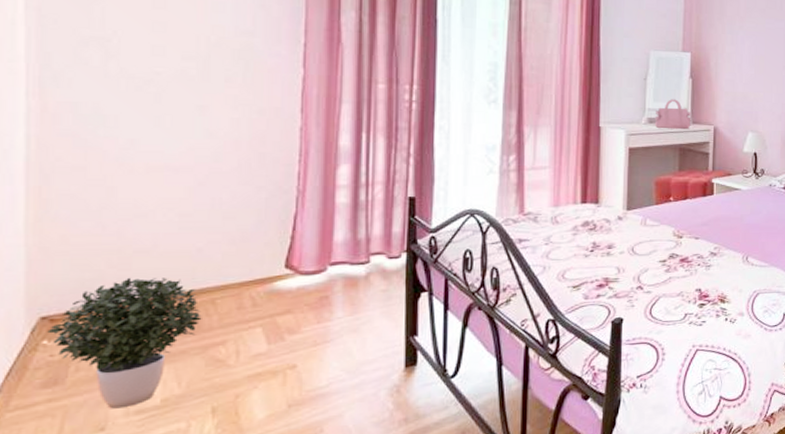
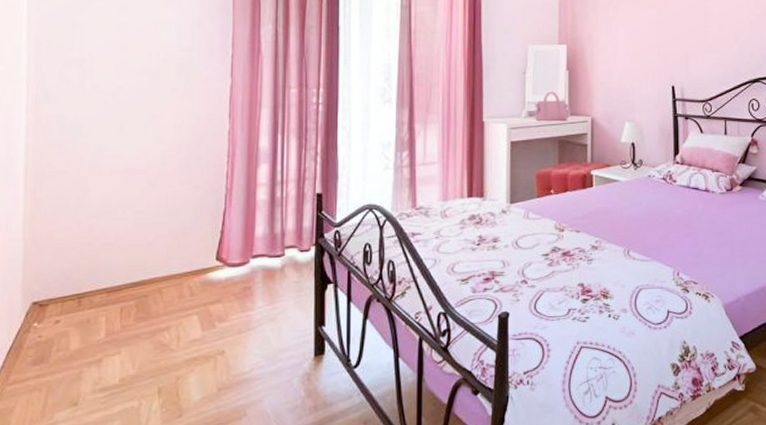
potted plant: present [47,277,202,409] -> none [37,268,151,386]

